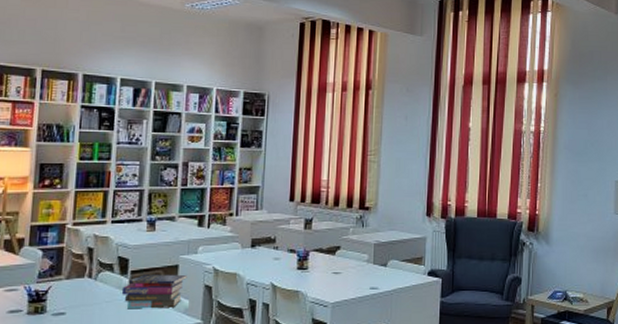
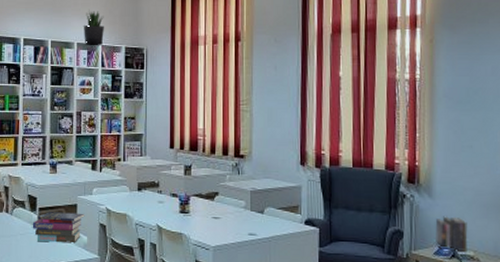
planter: none [196,49,221,90] -> present [84,10,104,46]
books: none [550,261,579,294] -> present [435,216,468,251]

